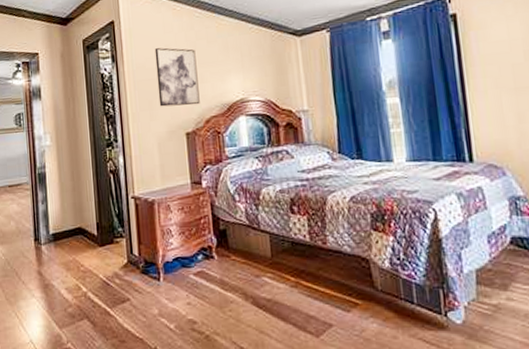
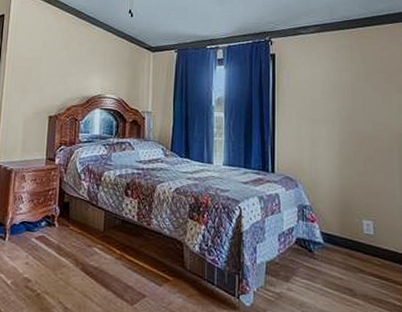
wall art: present [154,47,200,107] -> none [30,43,68,94]

